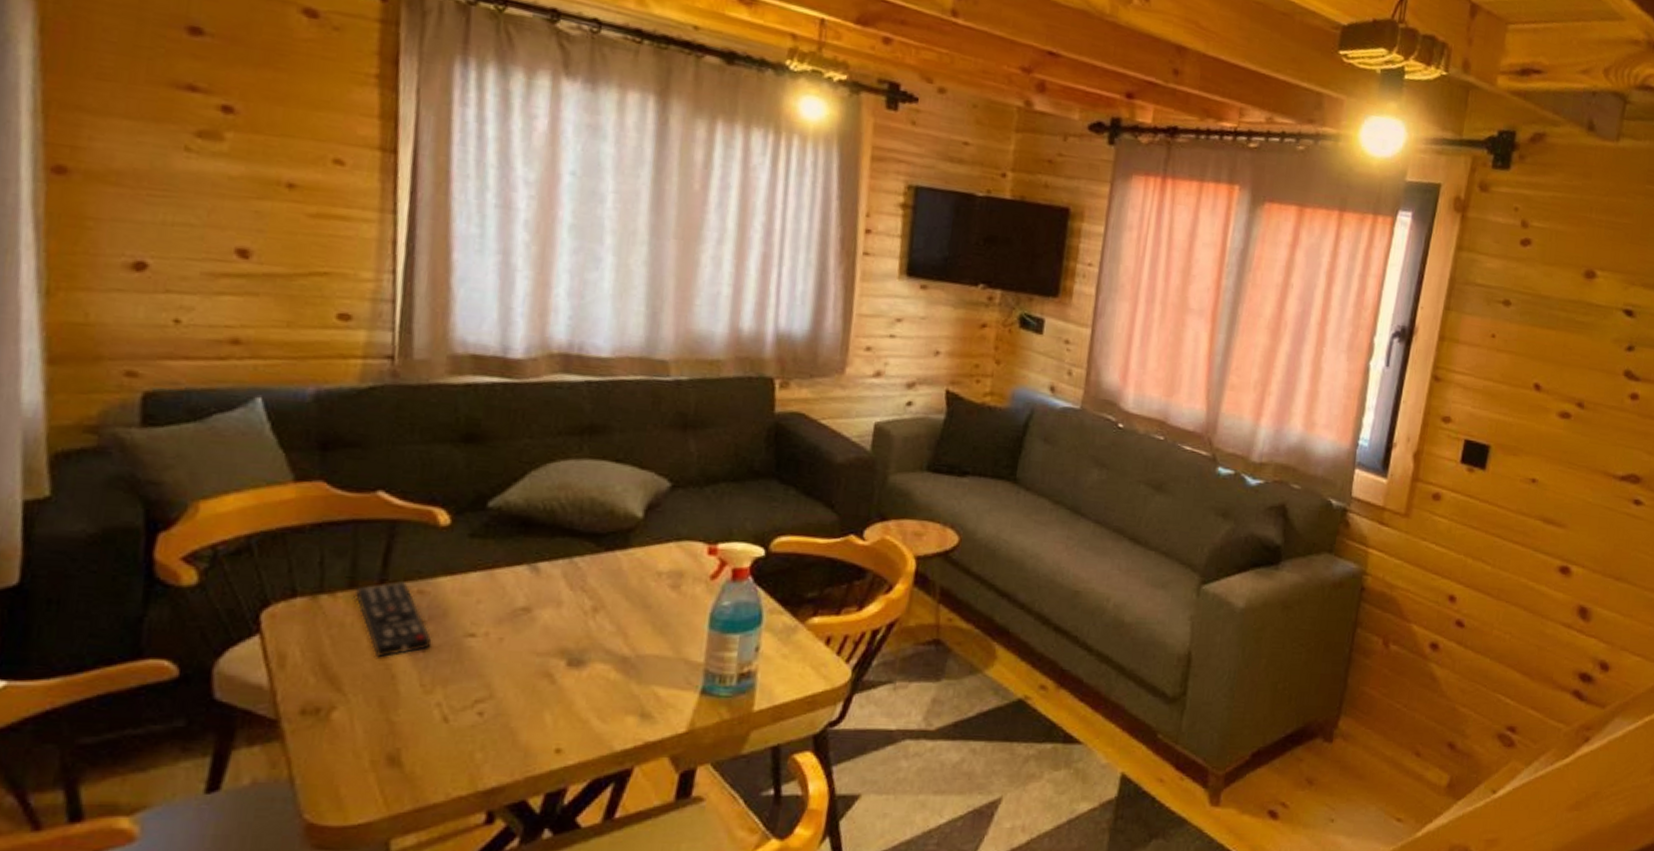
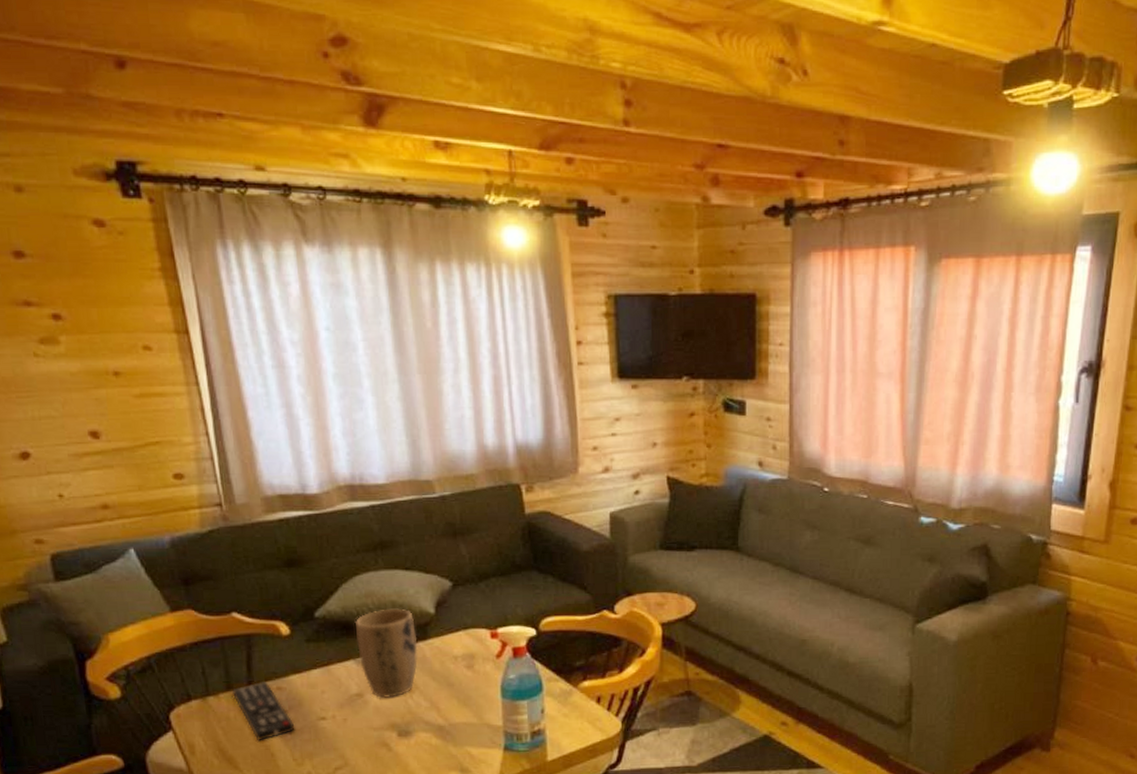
plant pot: none [535,506,615,616] -> present [354,608,418,698]

